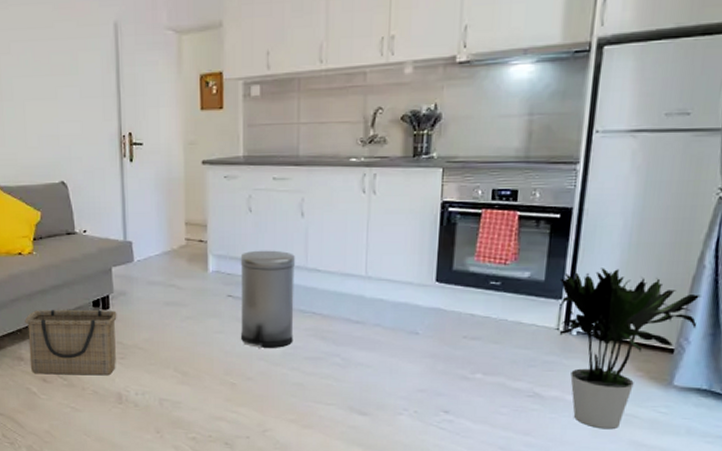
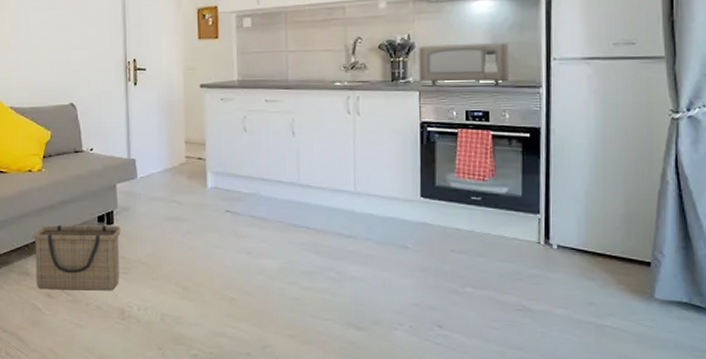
pedal bin: present [240,250,295,348] -> none [237,167,290,262]
microwave: none [443,113,547,160] -> present [418,43,509,84]
potted plant: present [559,268,703,430] -> none [536,184,670,344]

